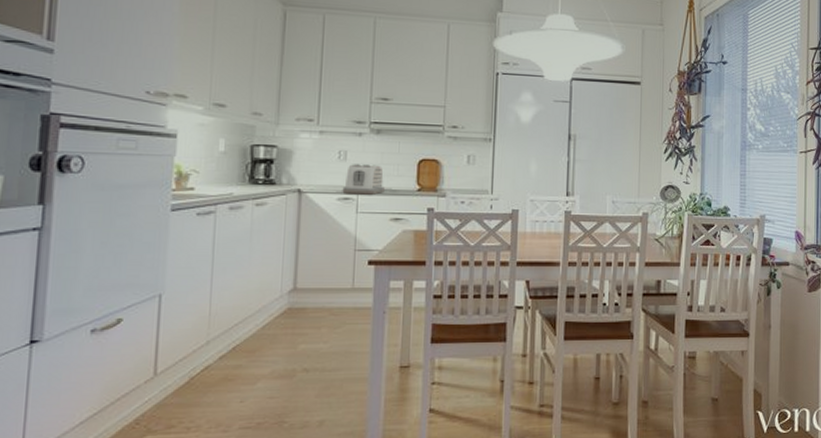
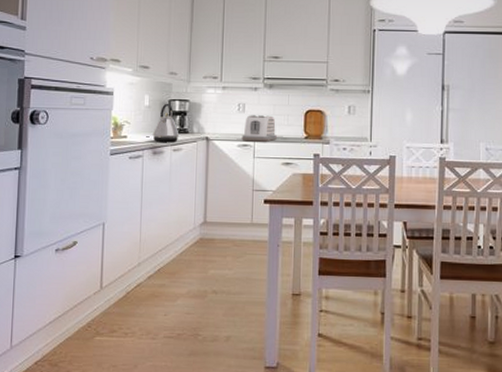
kettle: none [228,148,264,196] -> present [152,103,180,143]

